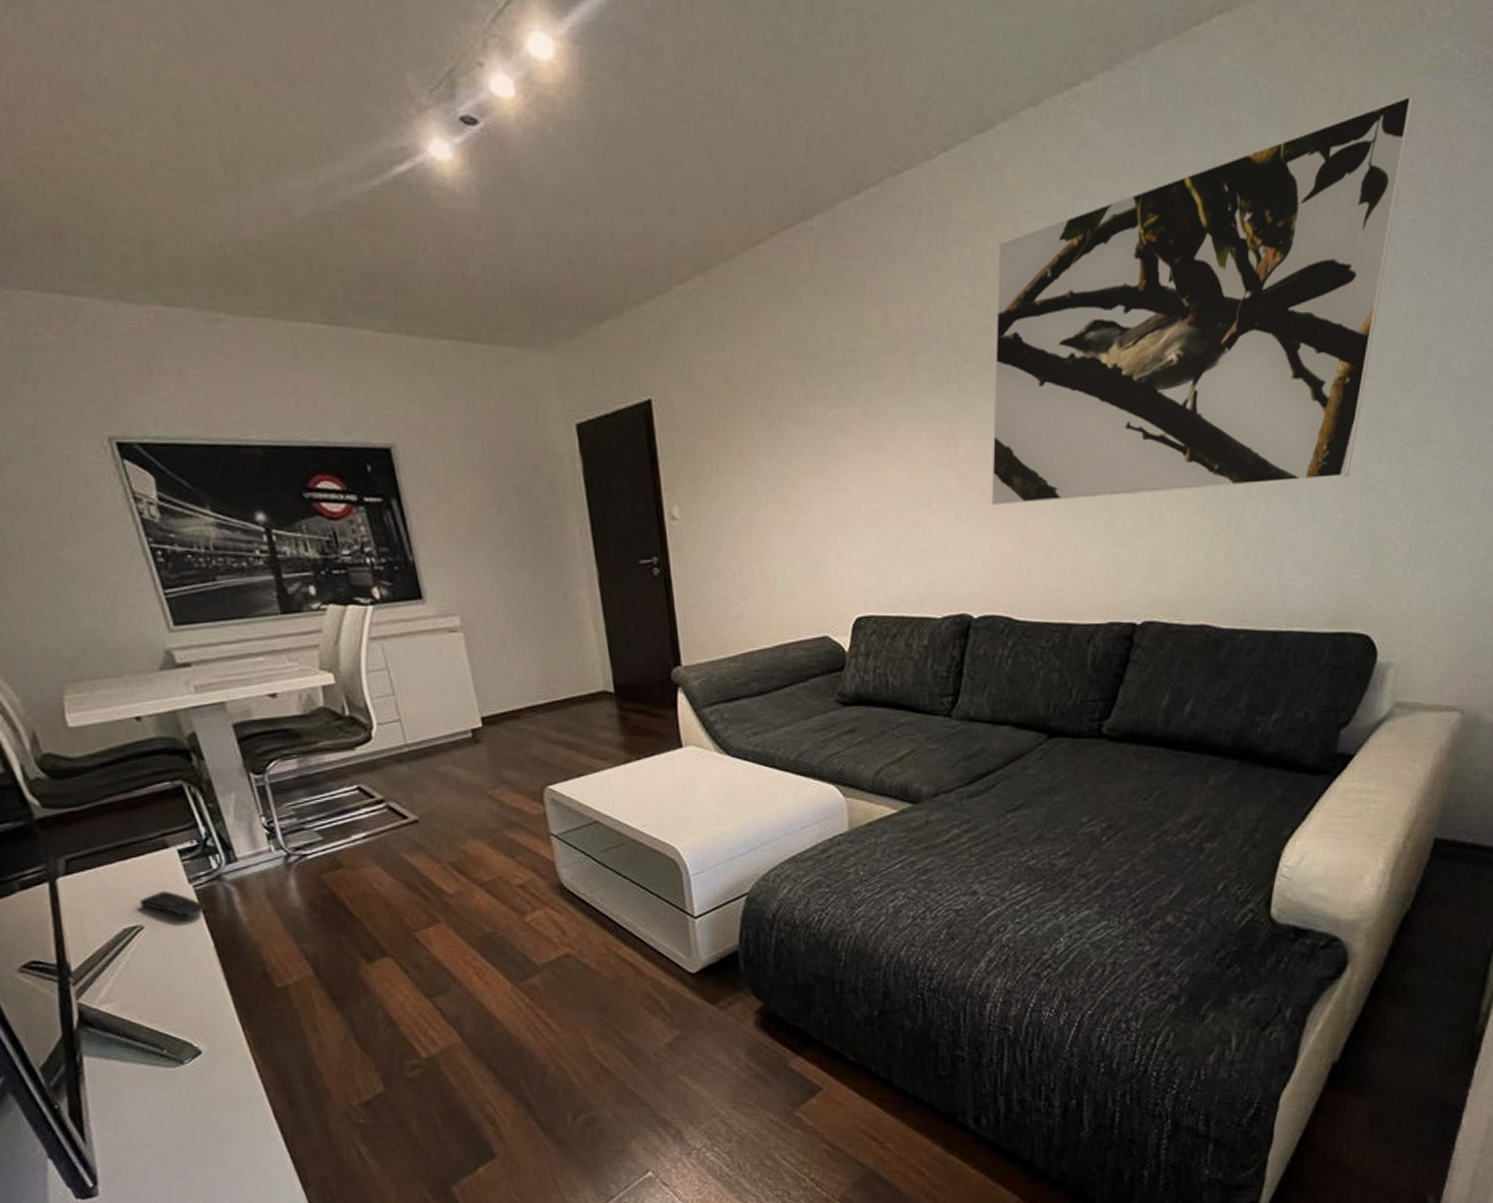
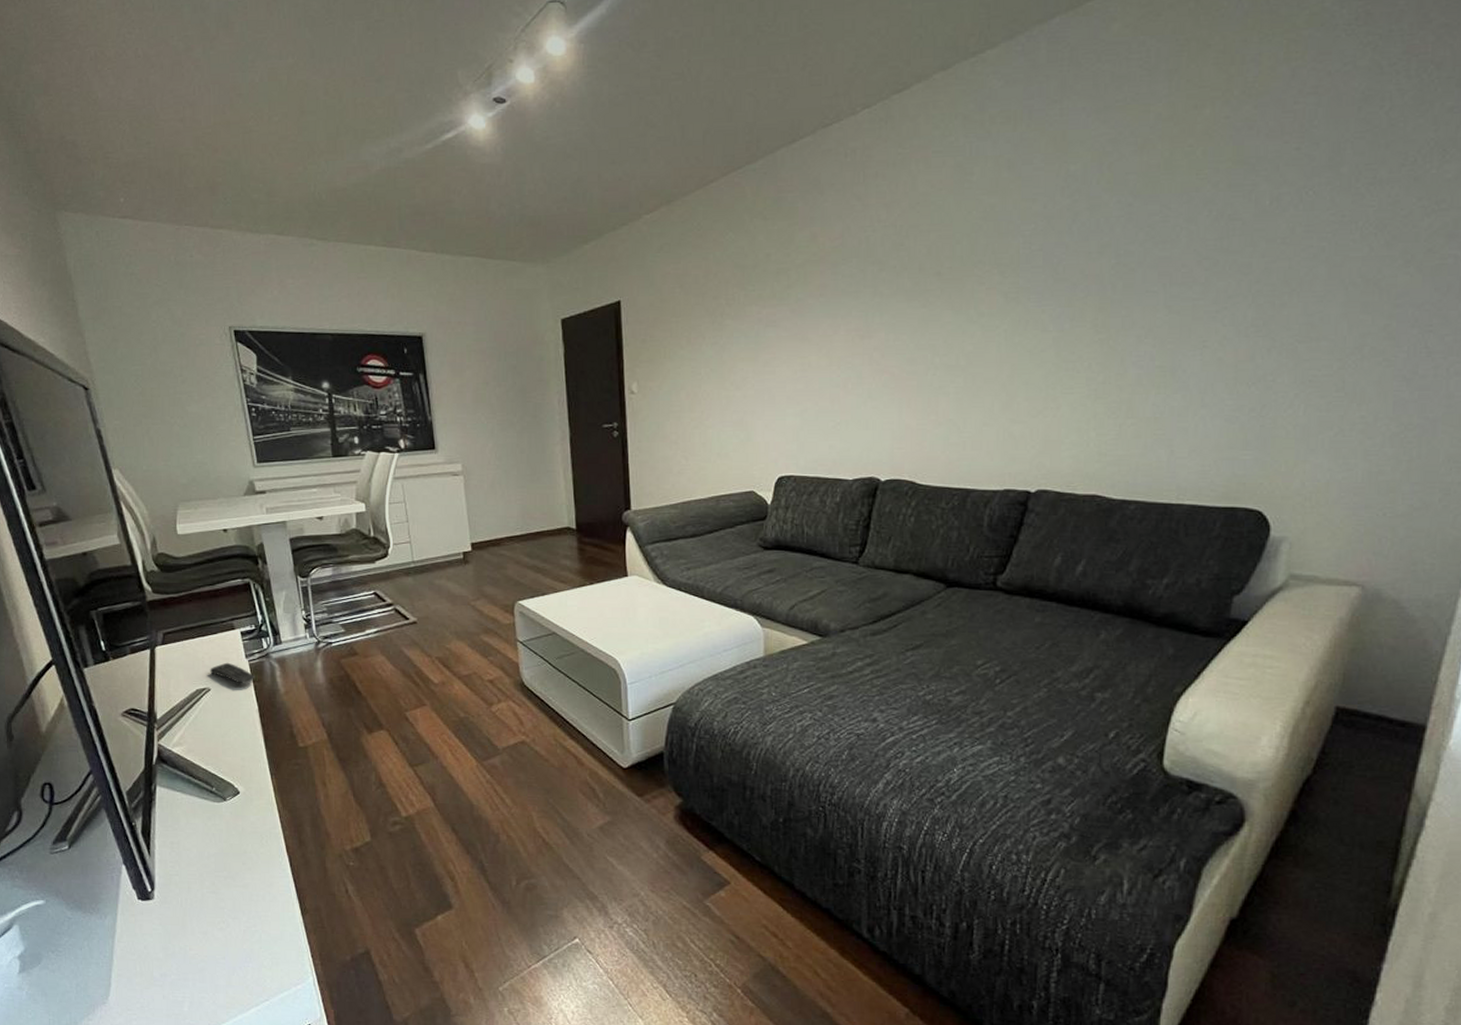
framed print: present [990,95,1414,505] -> none [899,45,1296,387]

